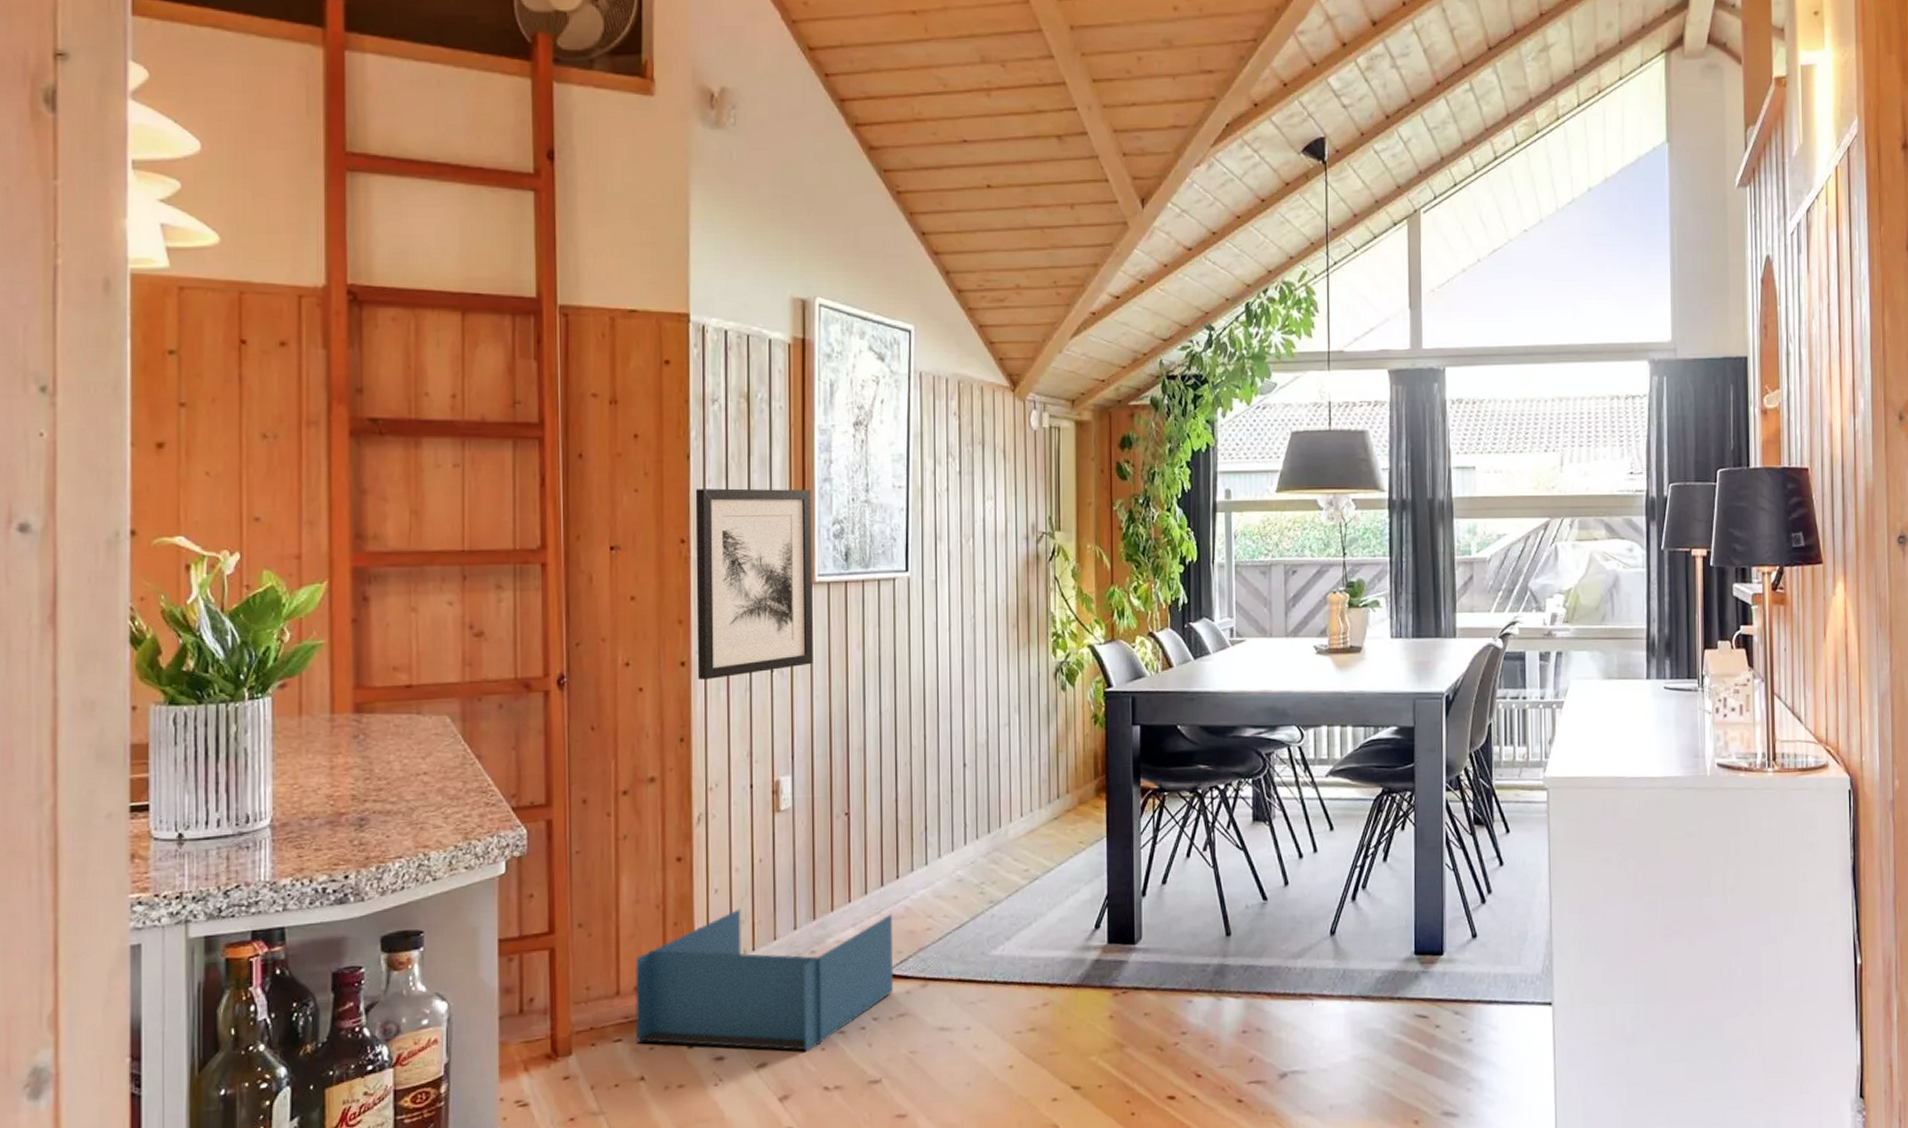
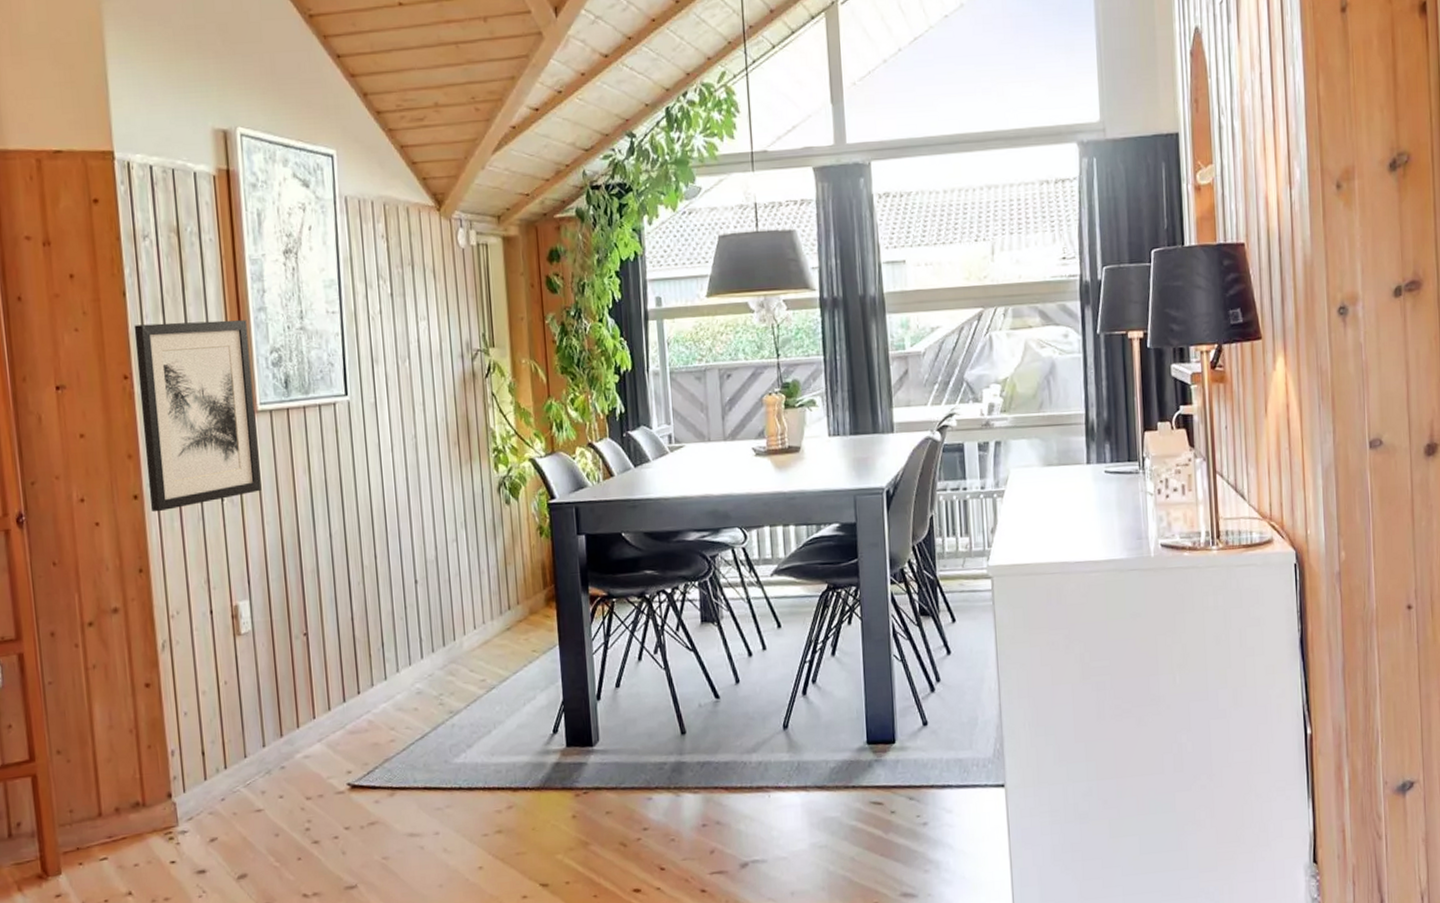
storage bin: present [635,908,893,1052] -> none [114,727,362,862]

